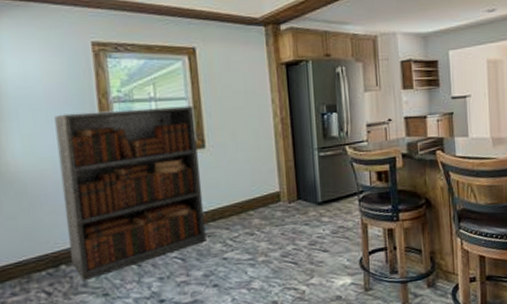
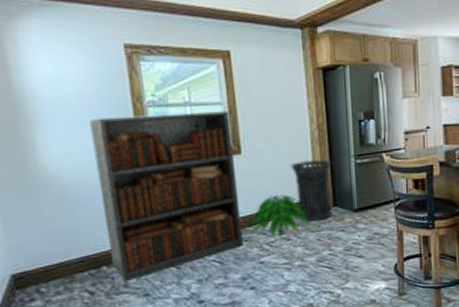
indoor plant: none [212,187,274,231] -> present [249,193,311,236]
trash can: none [254,153,296,216] -> present [290,160,332,222]

